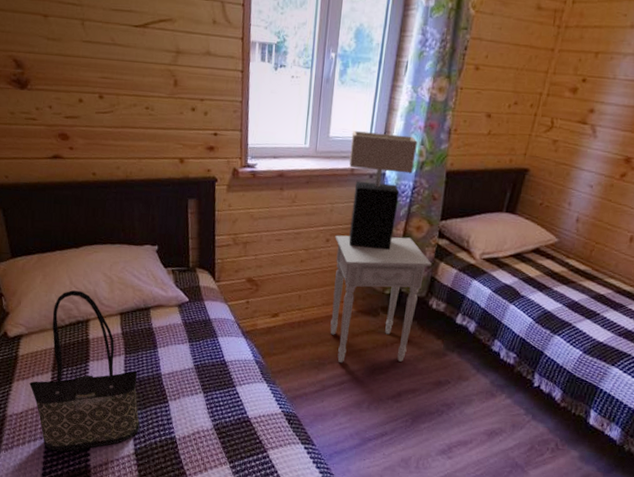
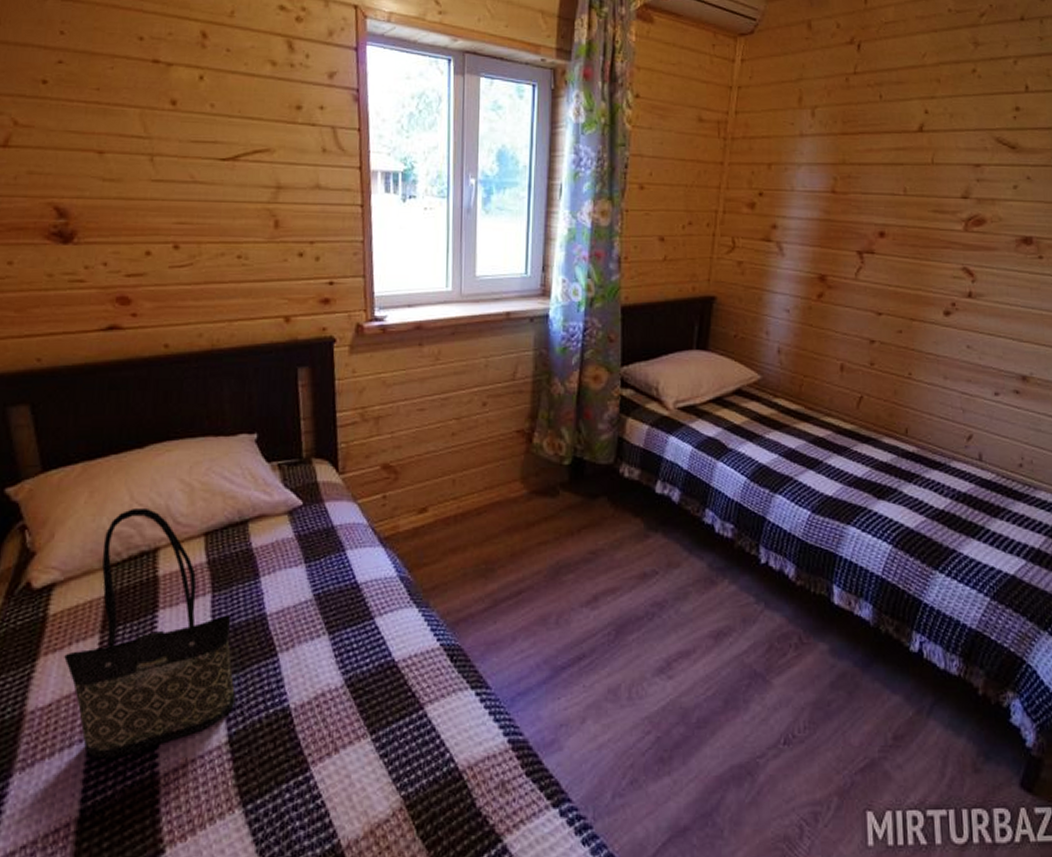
nightstand: present [330,235,432,364] -> none [493,391,618,566]
table lamp: present [349,131,418,250] -> none [503,267,583,410]

